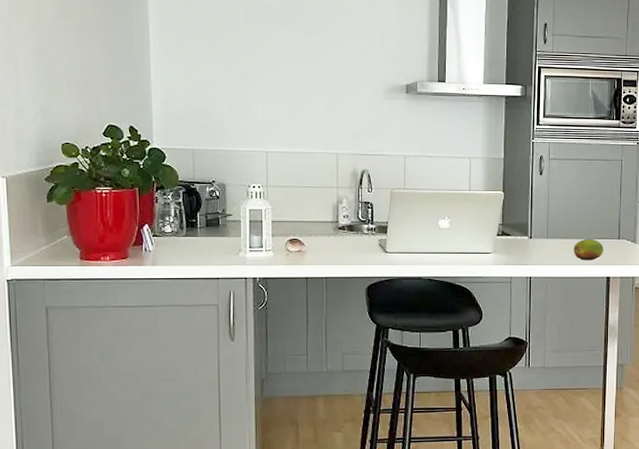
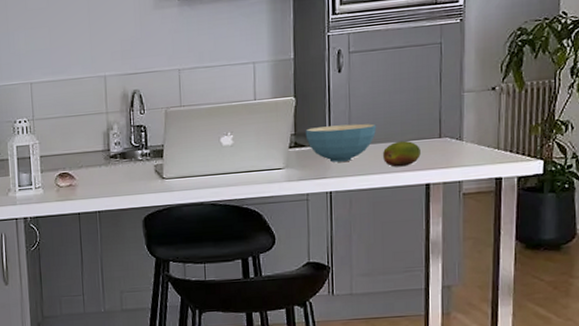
cereal bowl: none [511,220,570,252] -> present [305,123,377,162]

